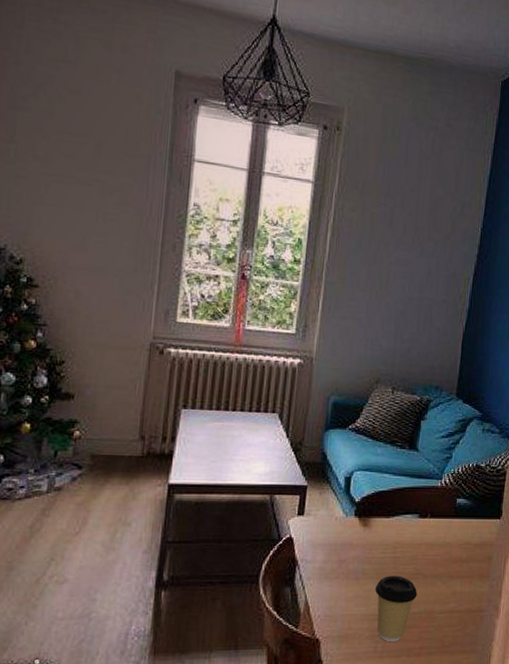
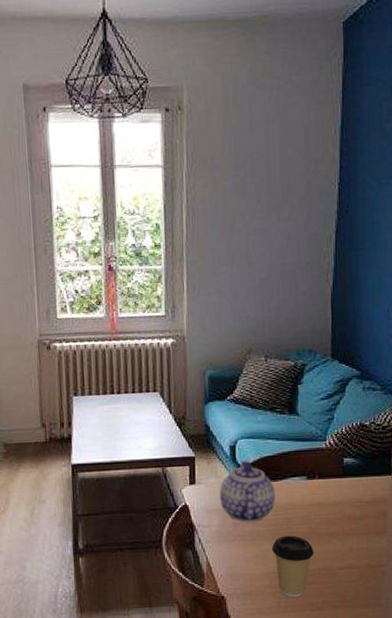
teapot: none [328,494,386,559] -> present [220,460,276,522]

